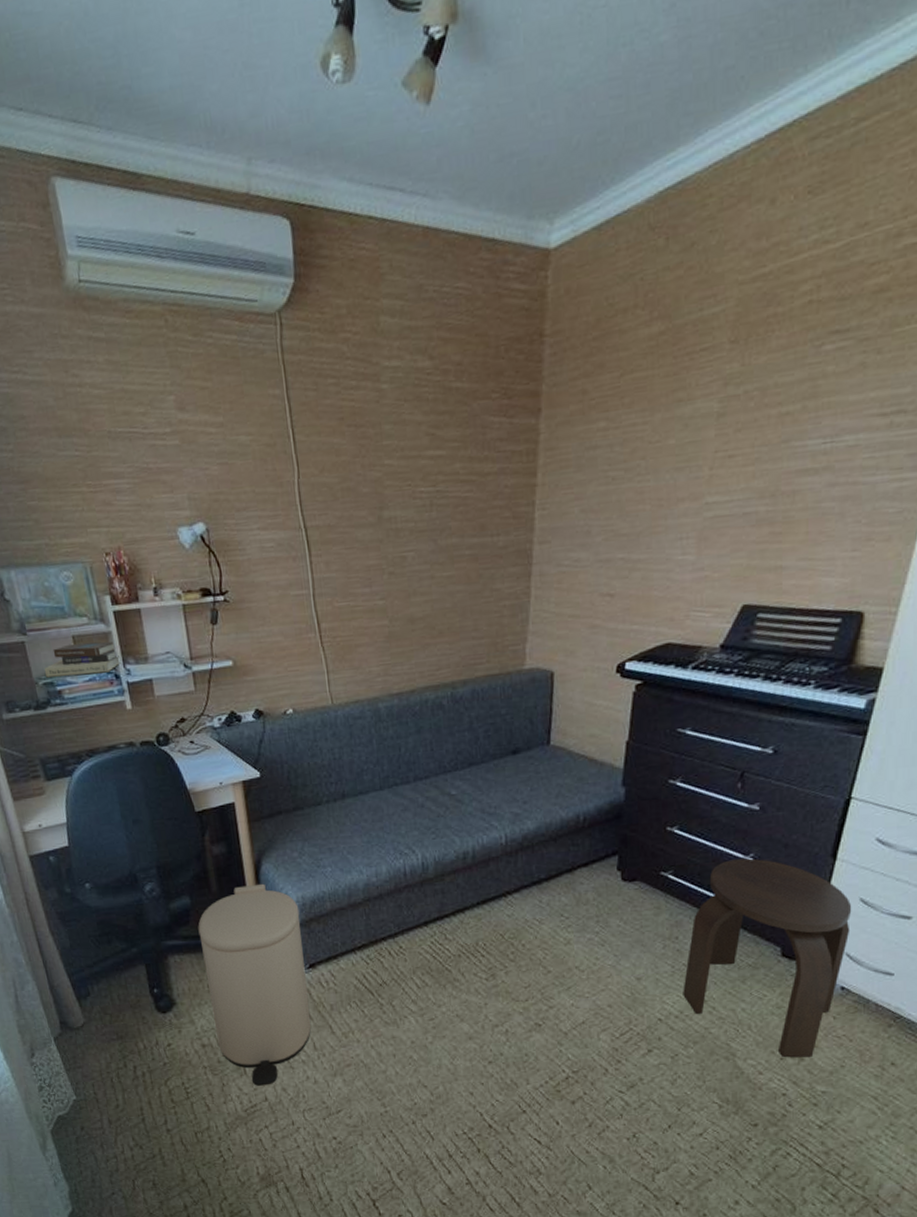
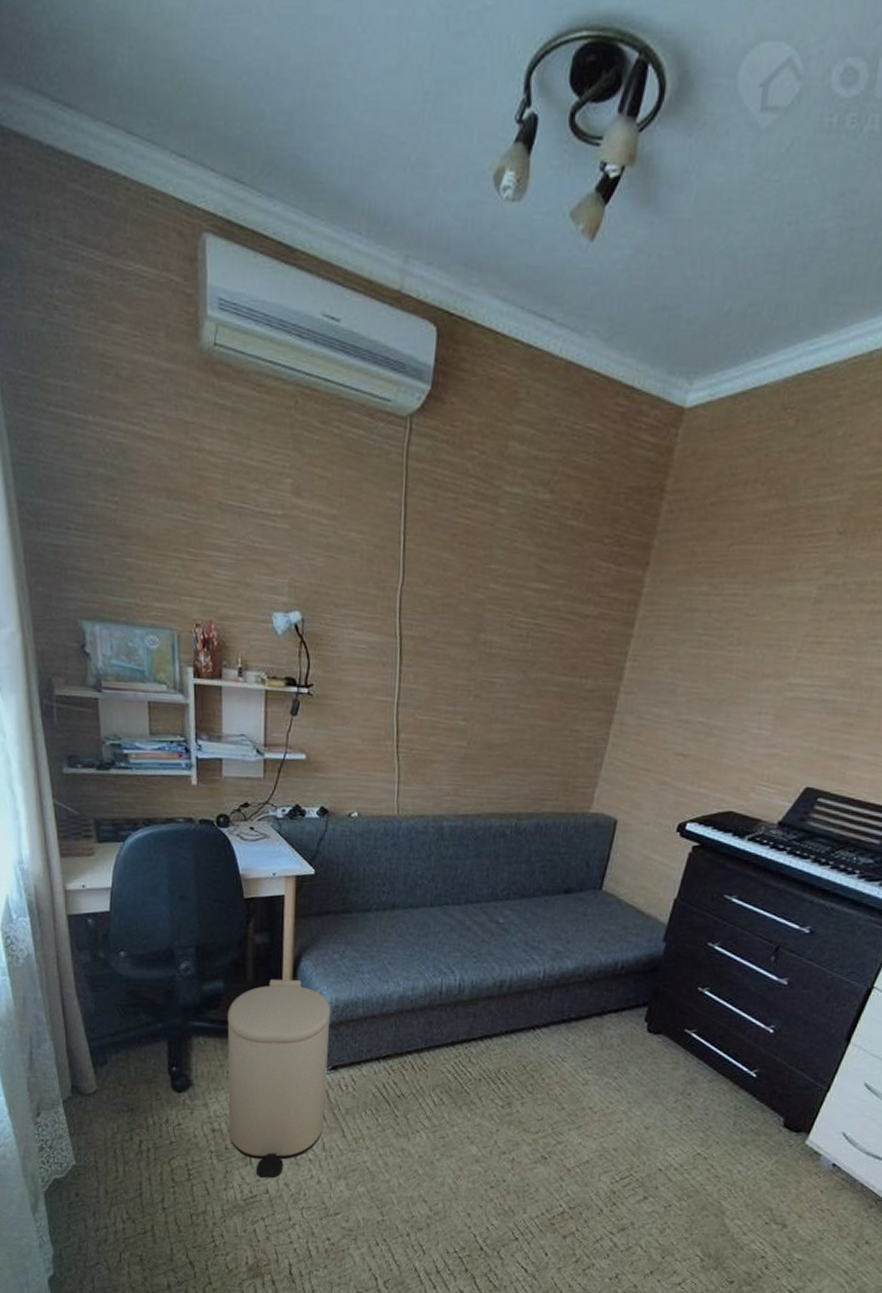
books: present [44,641,120,678] -> none [113,709,193,744]
stool: present [683,858,852,1058] -> none [685,1028,857,1225]

